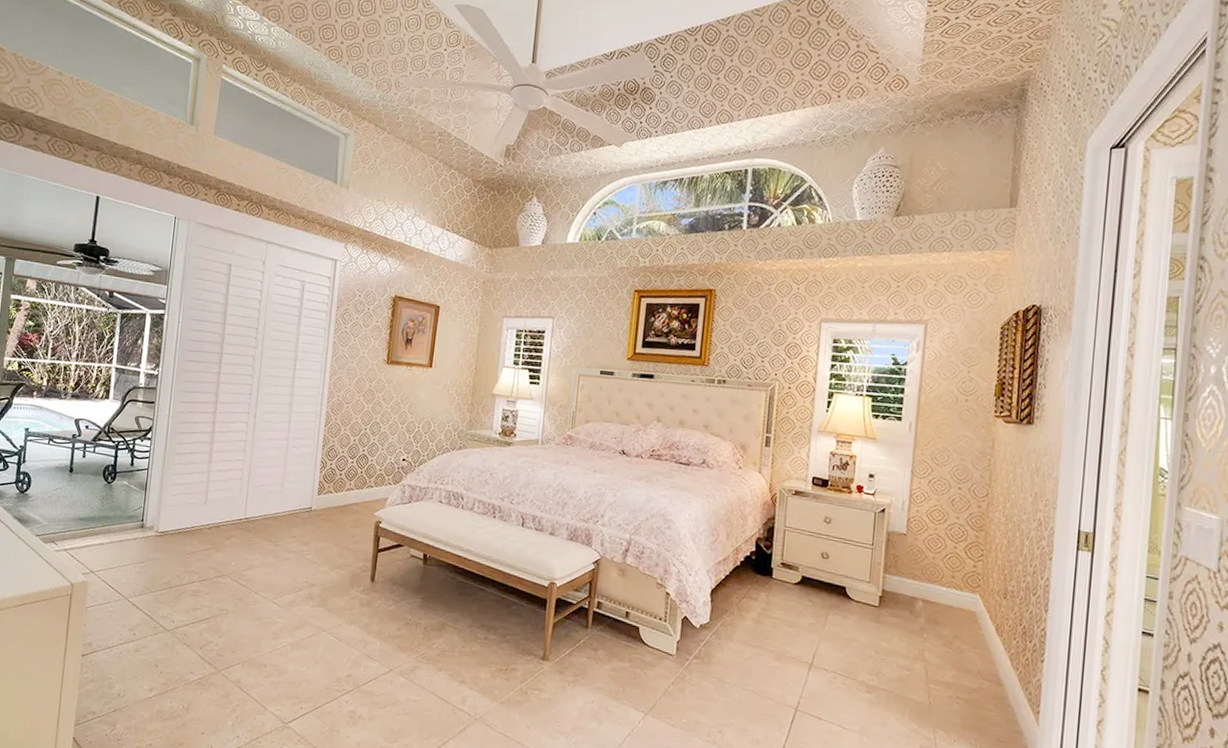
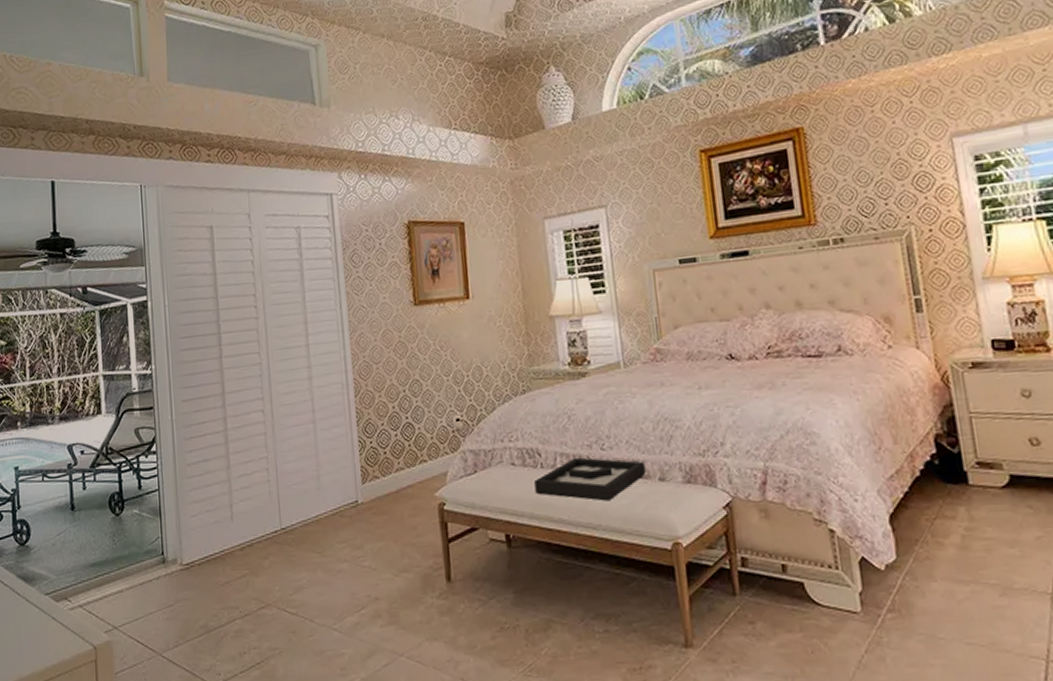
decorative tray: none [453,505,541,543] -> present [534,457,646,501]

